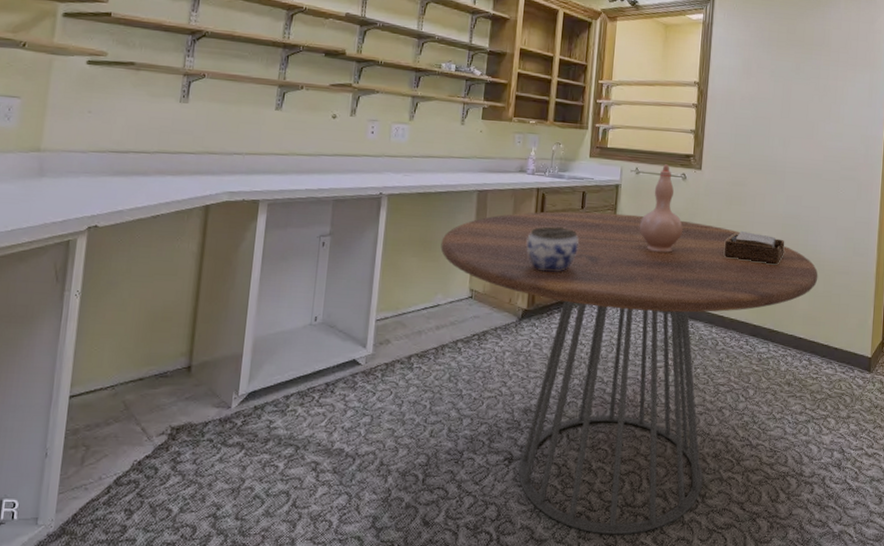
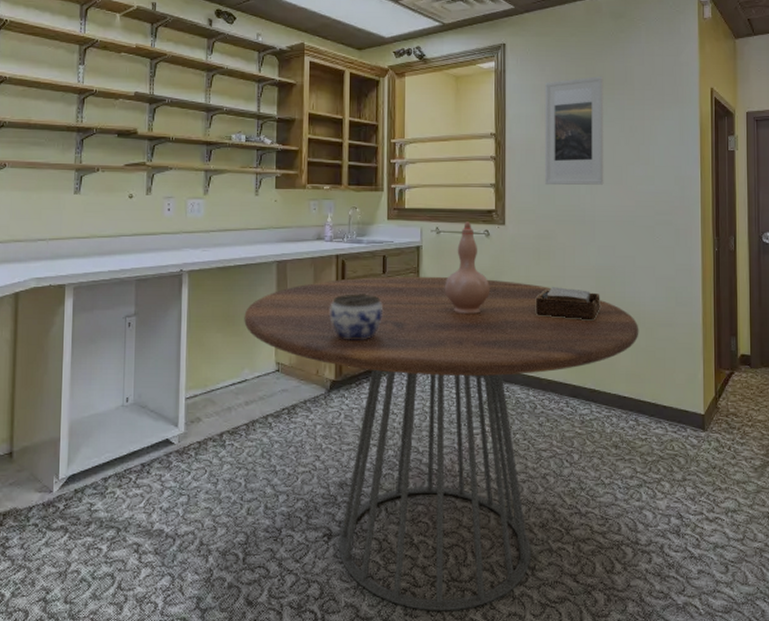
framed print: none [741,36,804,138] -> present [544,76,604,185]

